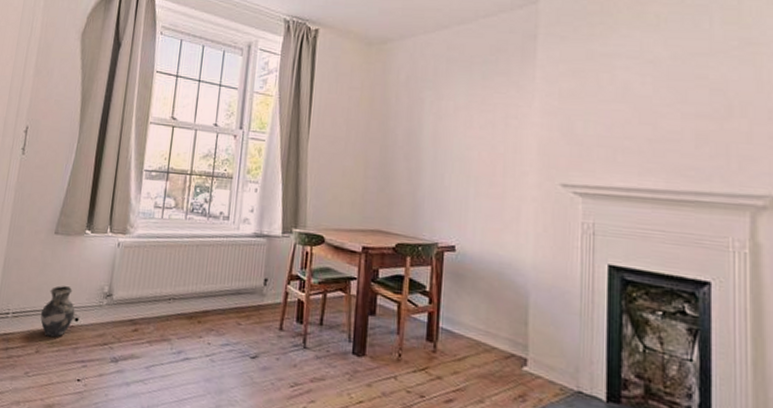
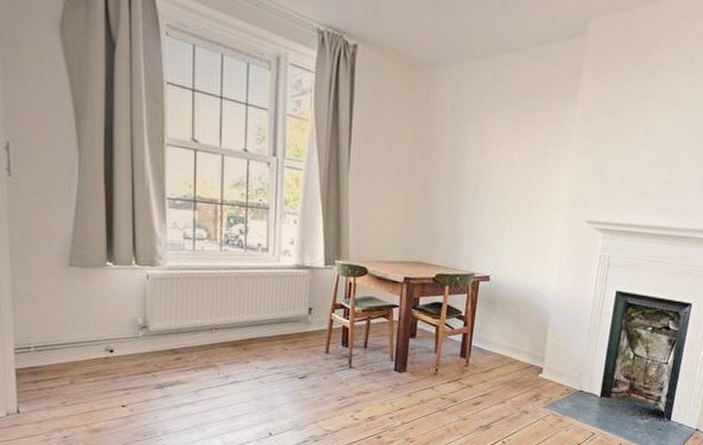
ceramic jug: present [40,285,75,338] -> none [68,319,108,369]

